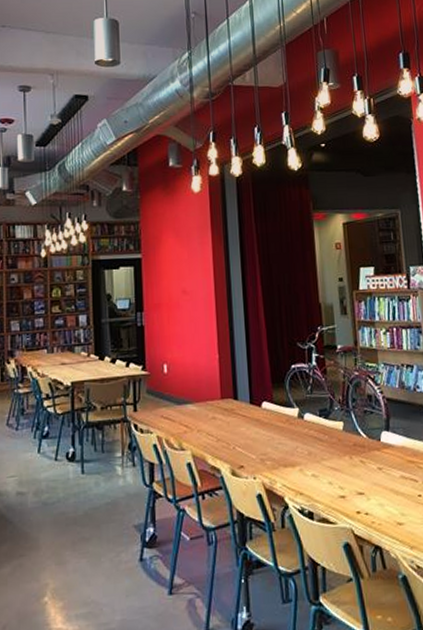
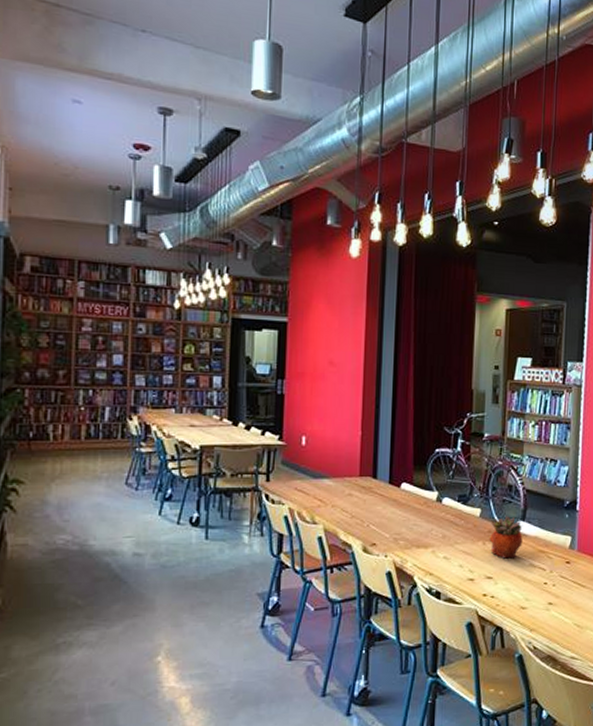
succulent planter: none [355,427,390,472] -> present [489,516,523,559]

